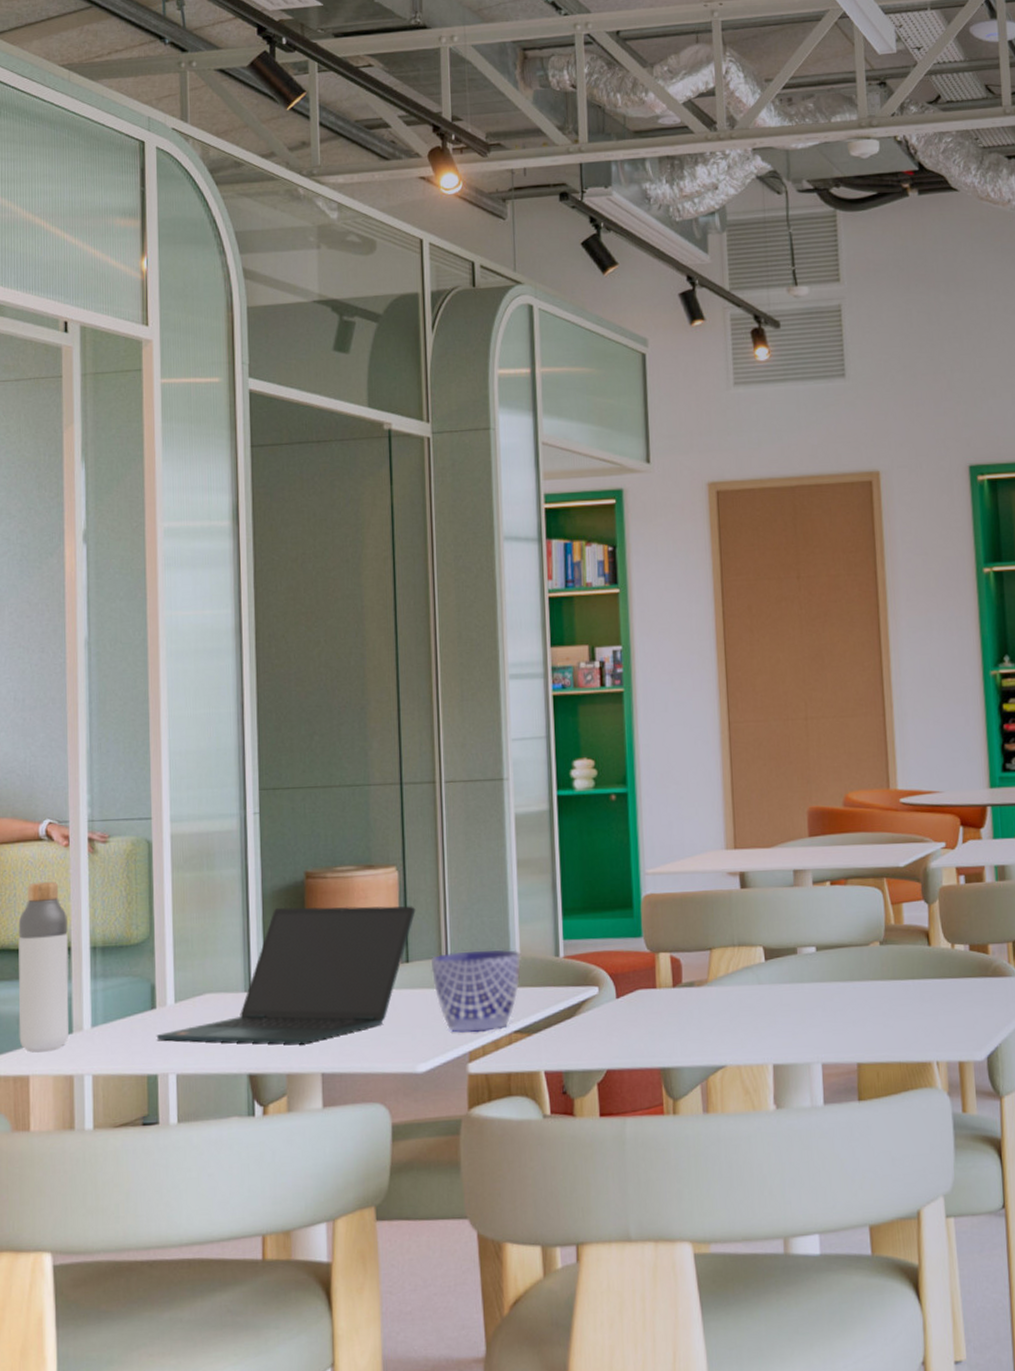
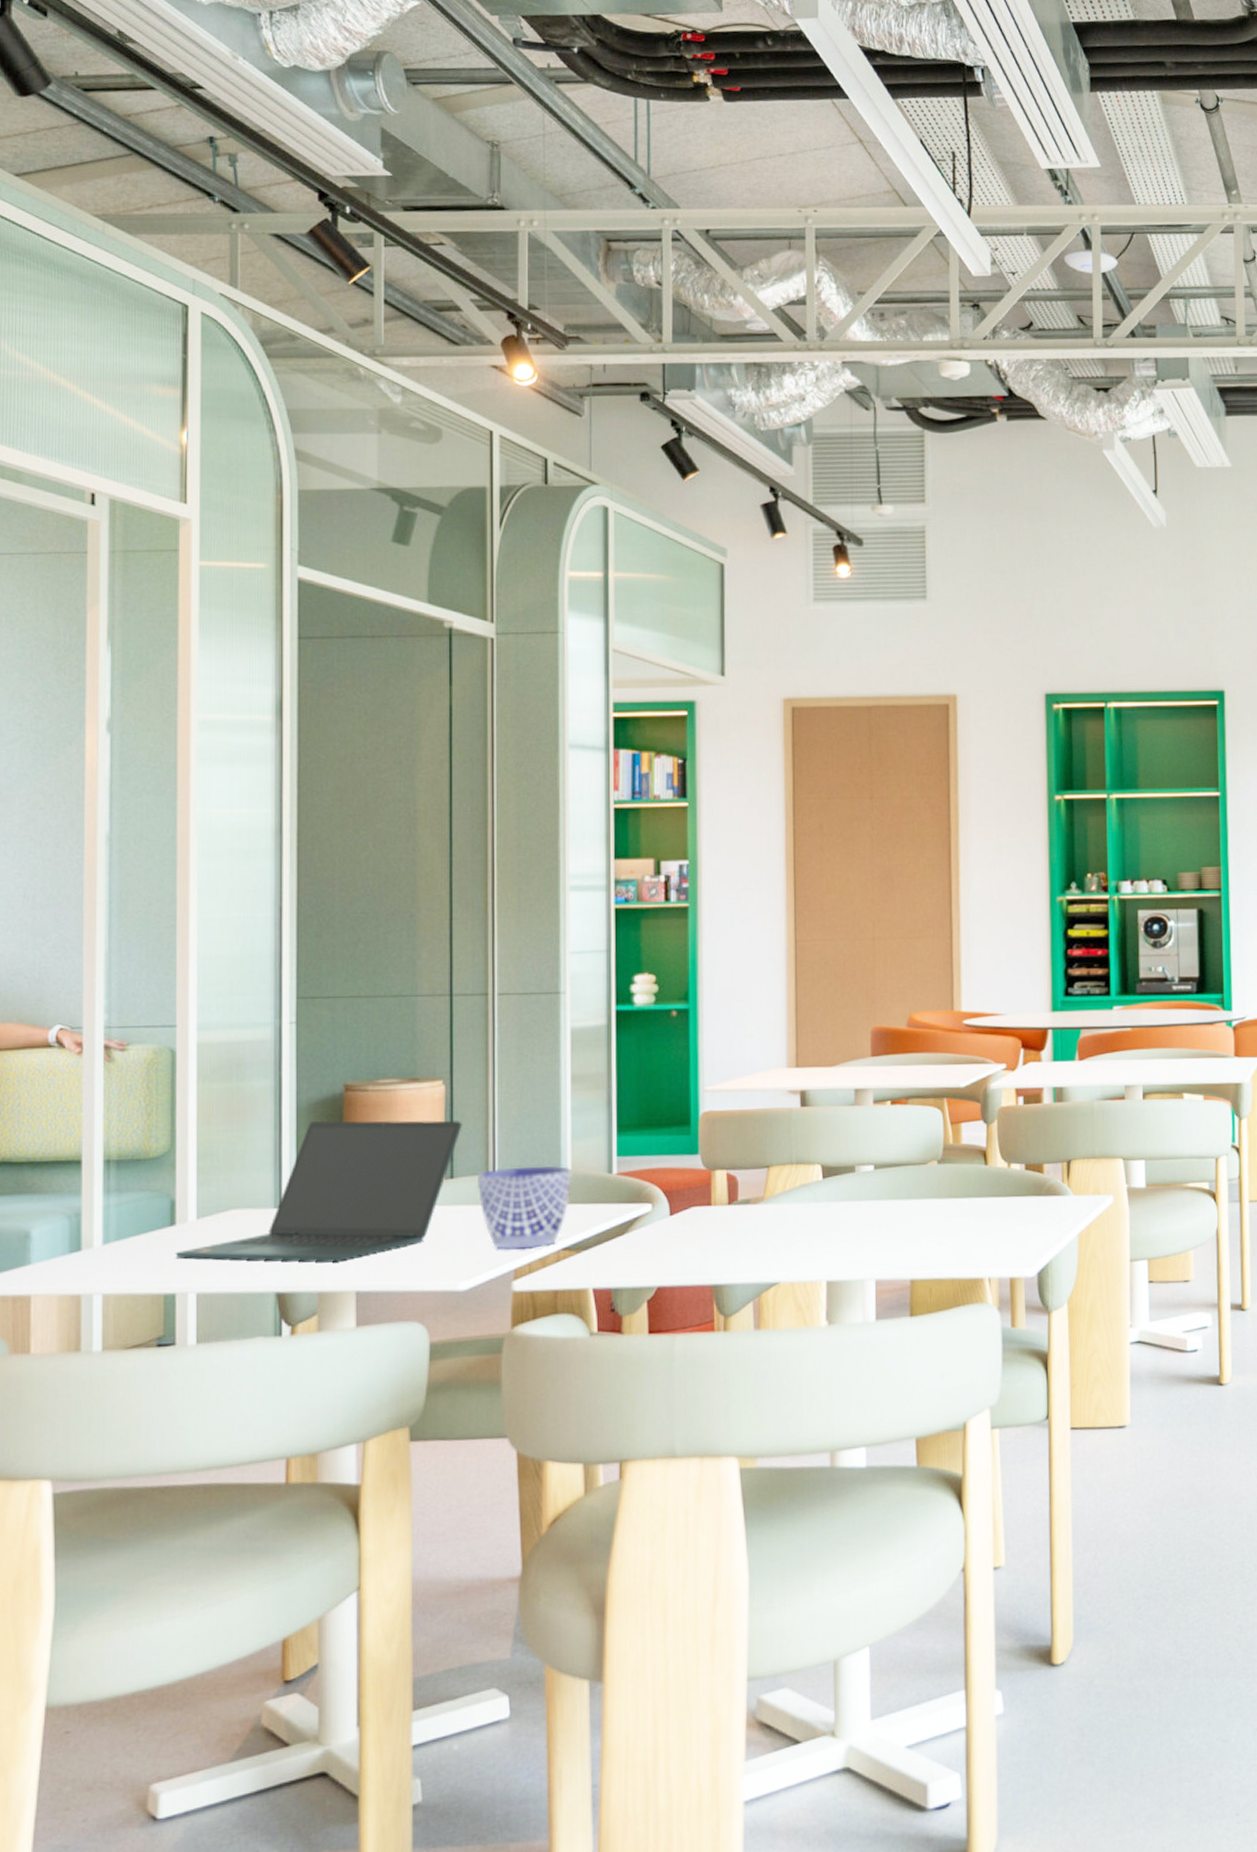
bottle: present [18,881,70,1053] -> none [20,1090,78,1271]

